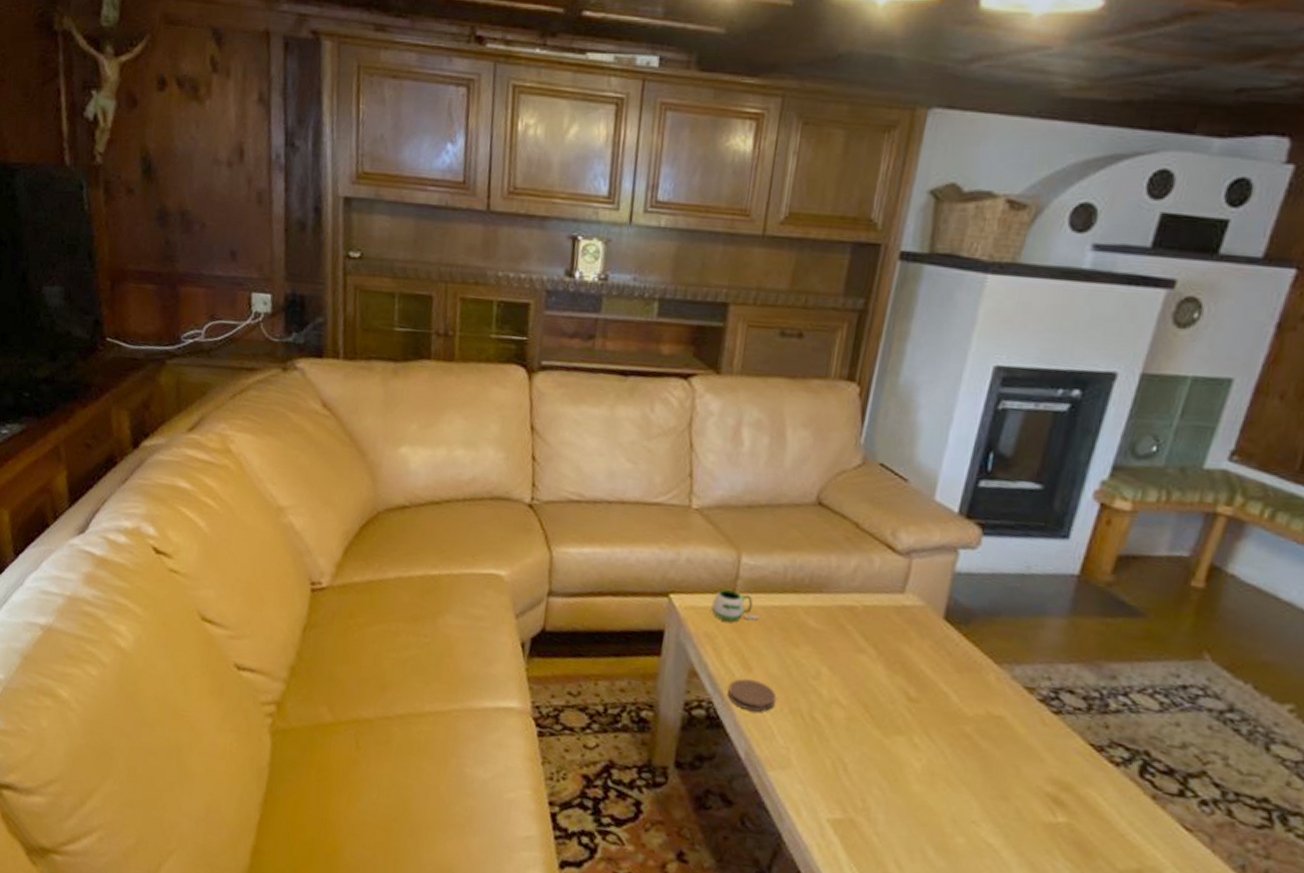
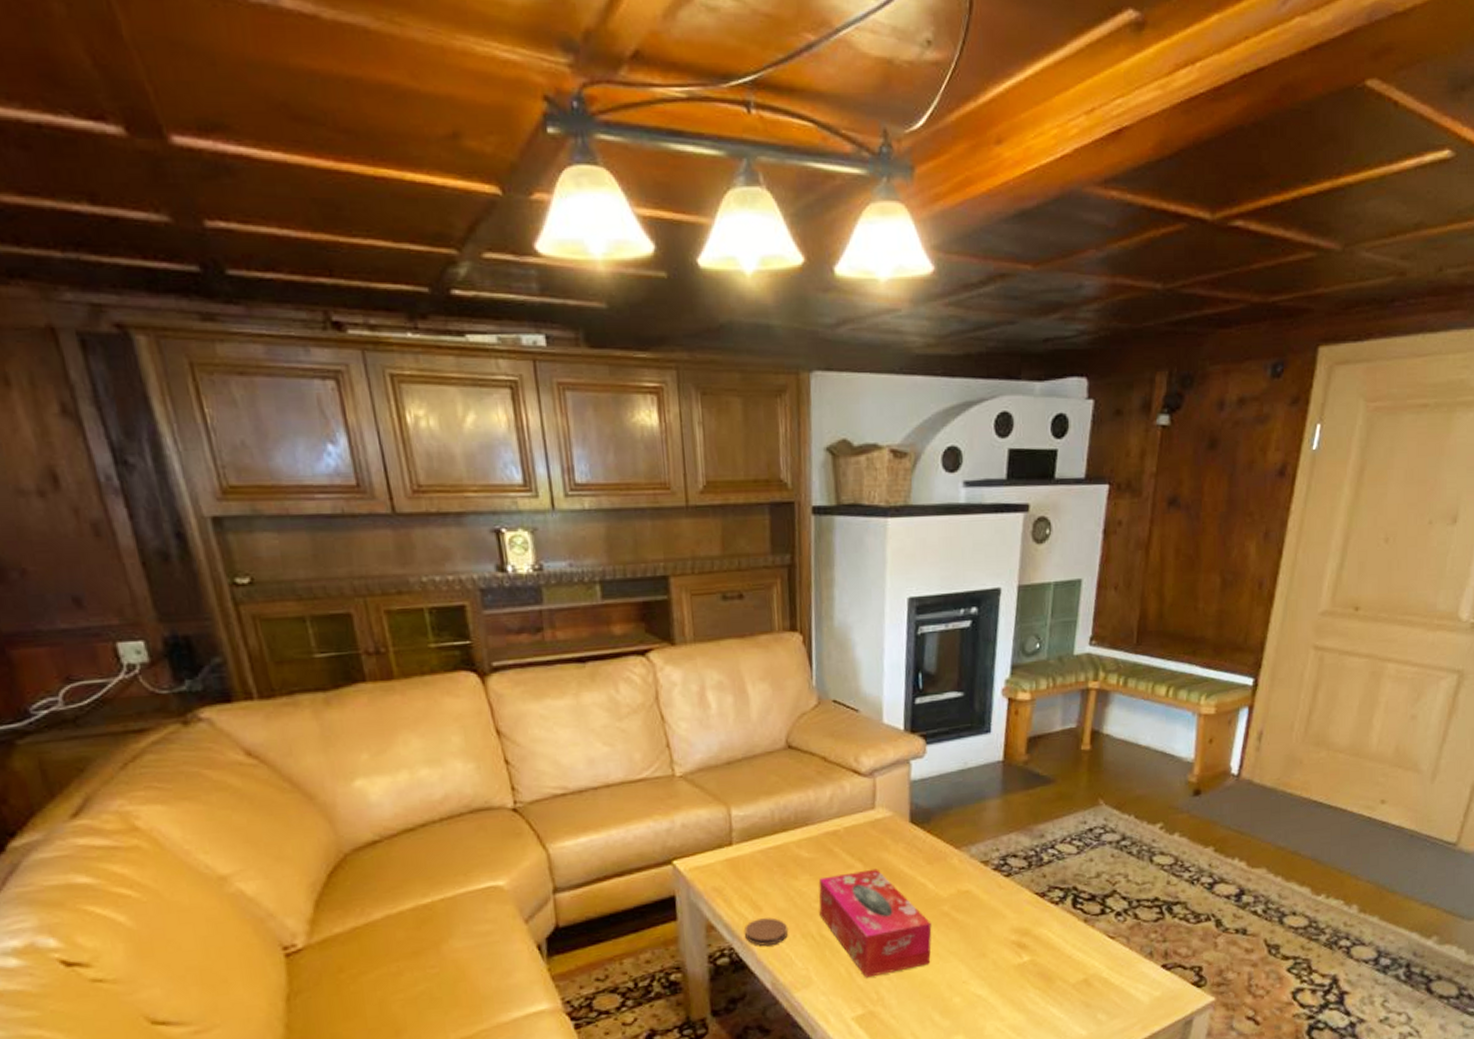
mug: present [711,589,760,622] -> none [714,843,758,873]
tissue box: none [814,654,947,788] -> present [818,868,932,978]

